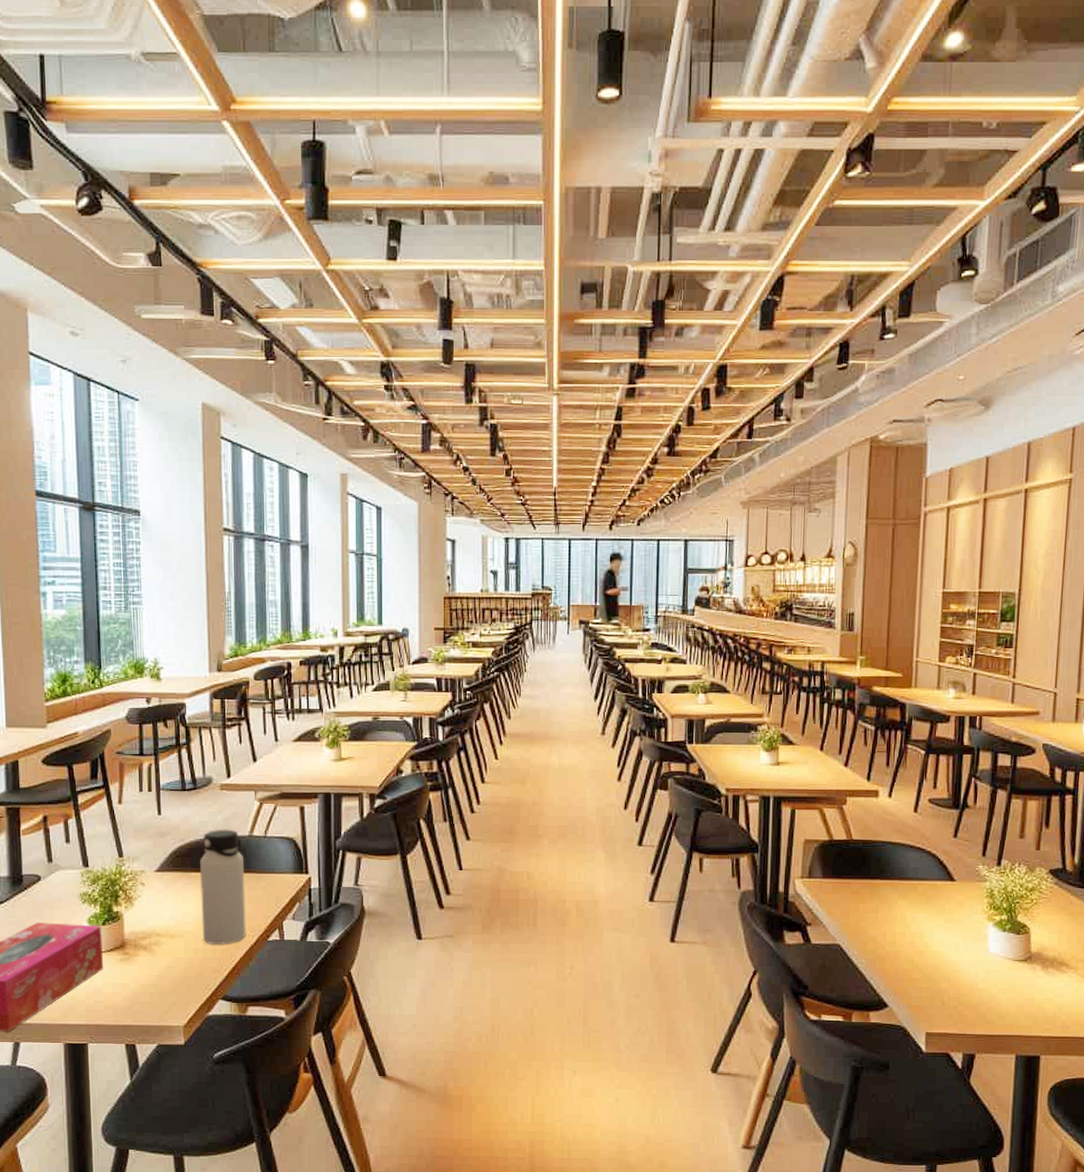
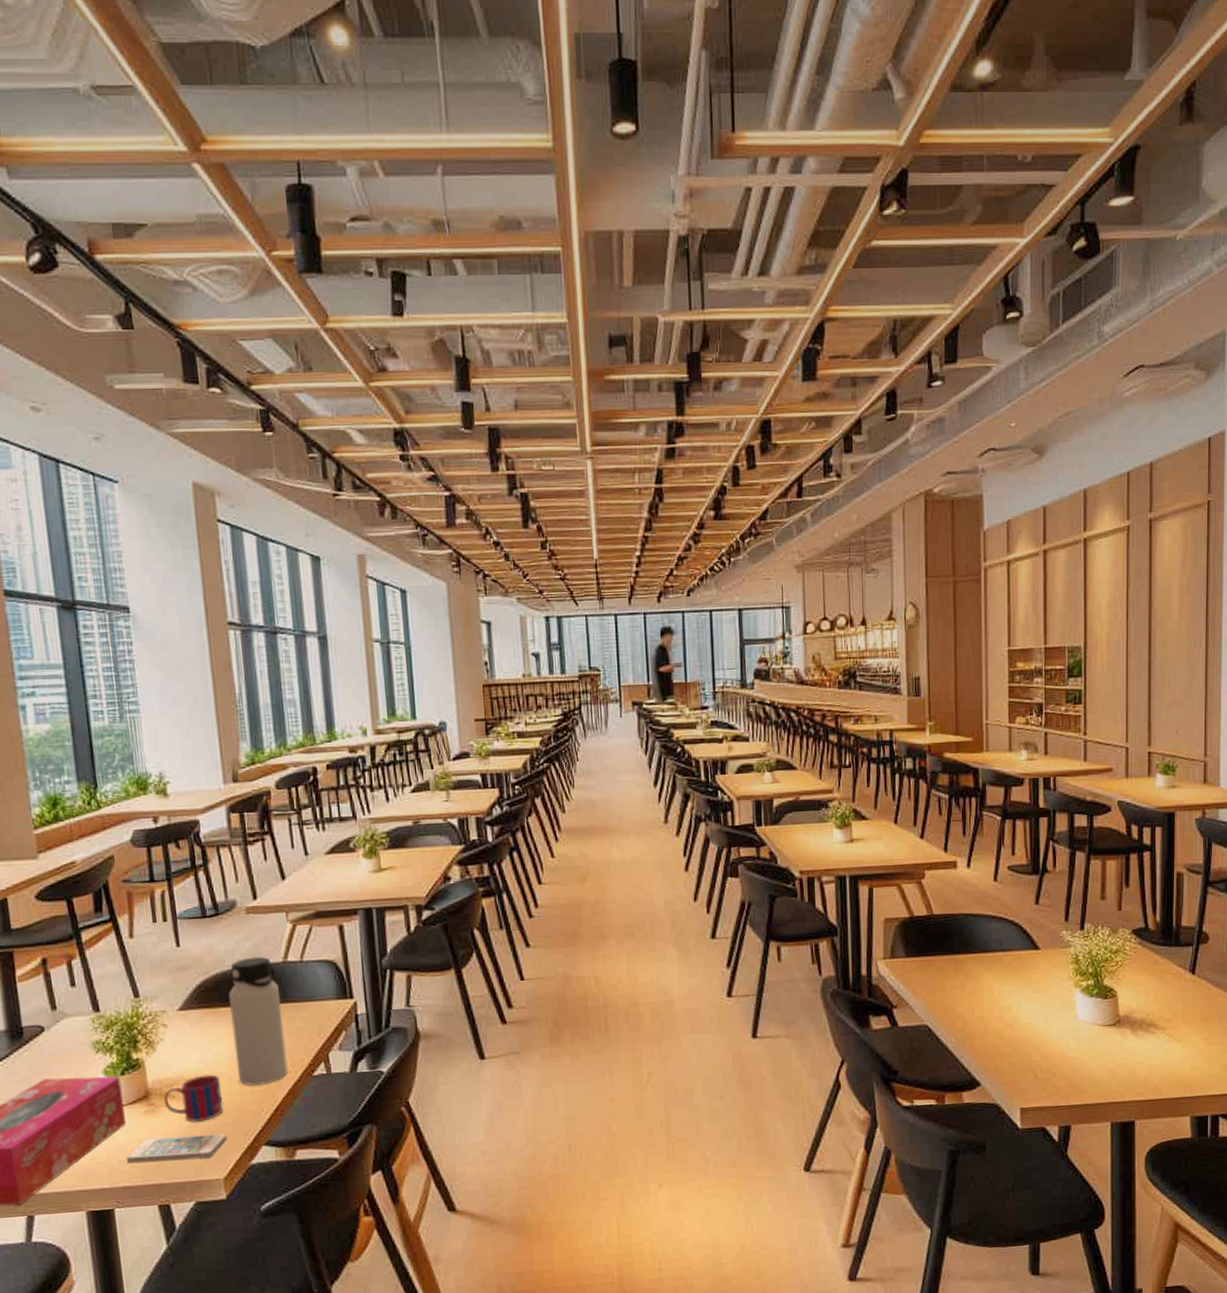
smartphone: none [101,983,189,1006] -> present [126,1133,227,1163]
mug: none [137,931,188,974] -> present [163,1074,224,1123]

